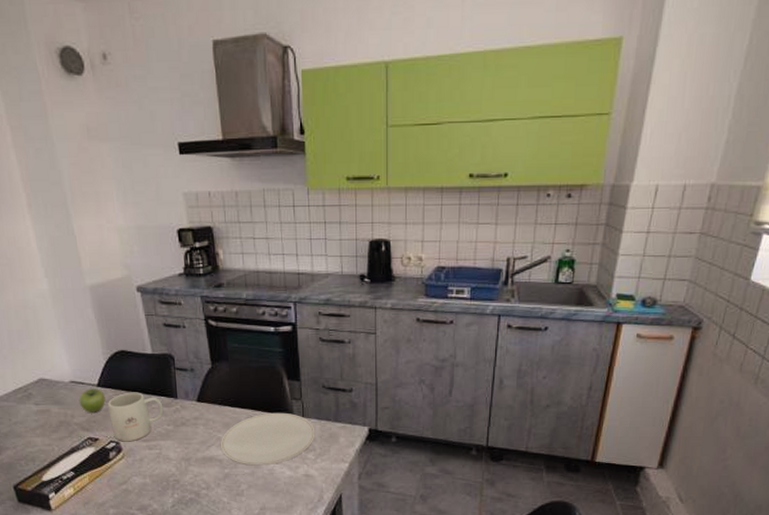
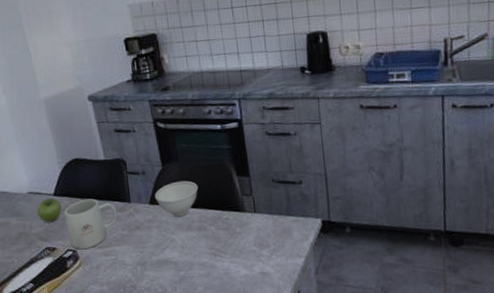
bowl: none [202,381,248,416] -> present [154,180,199,217]
plate: present [220,412,316,466] -> none [174,209,269,266]

